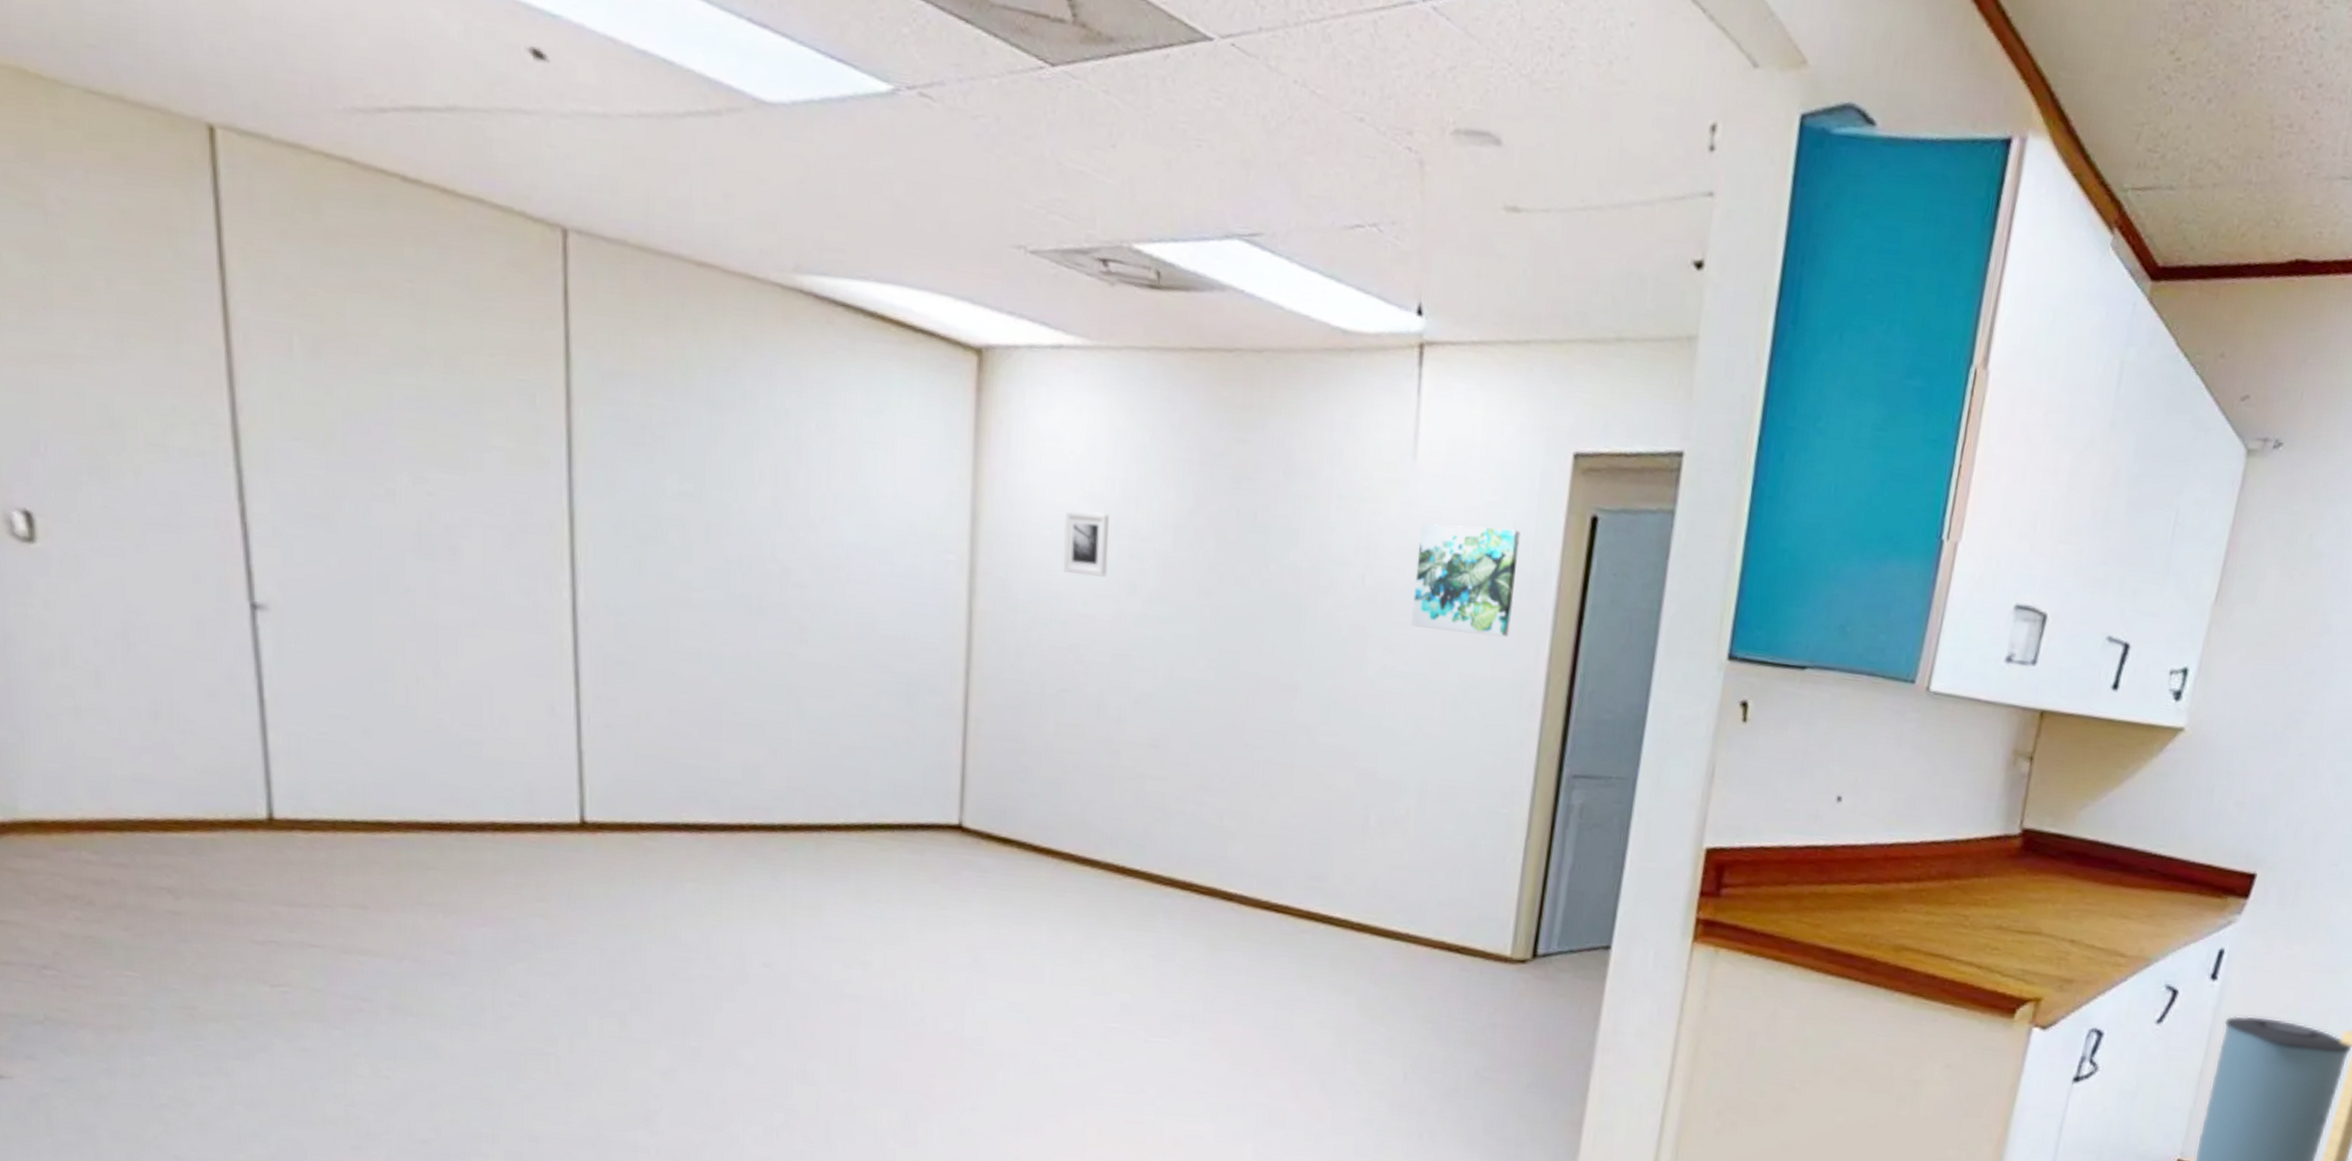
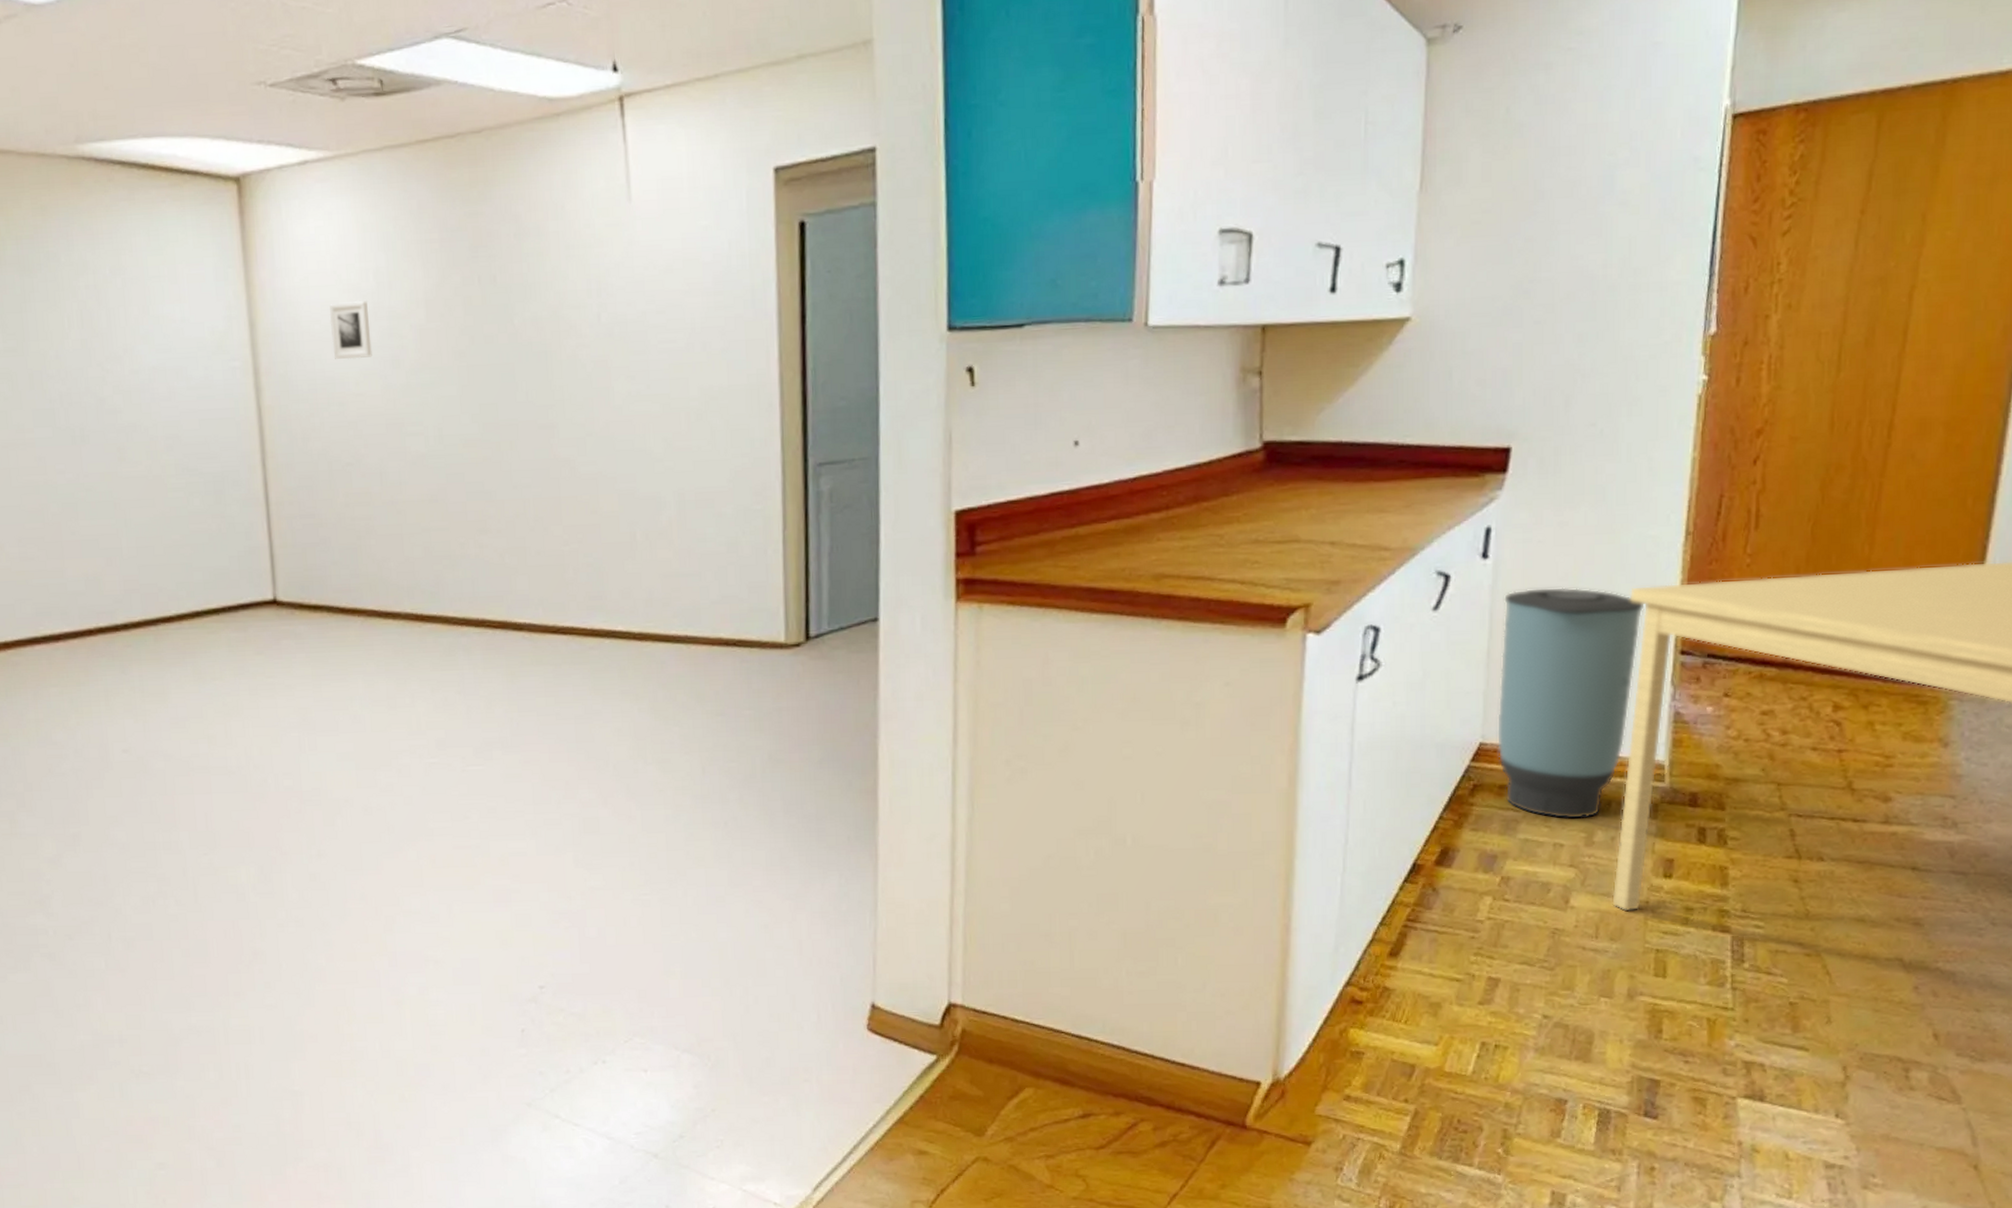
wall art: present [1411,523,1521,638] -> none [644,247,739,352]

